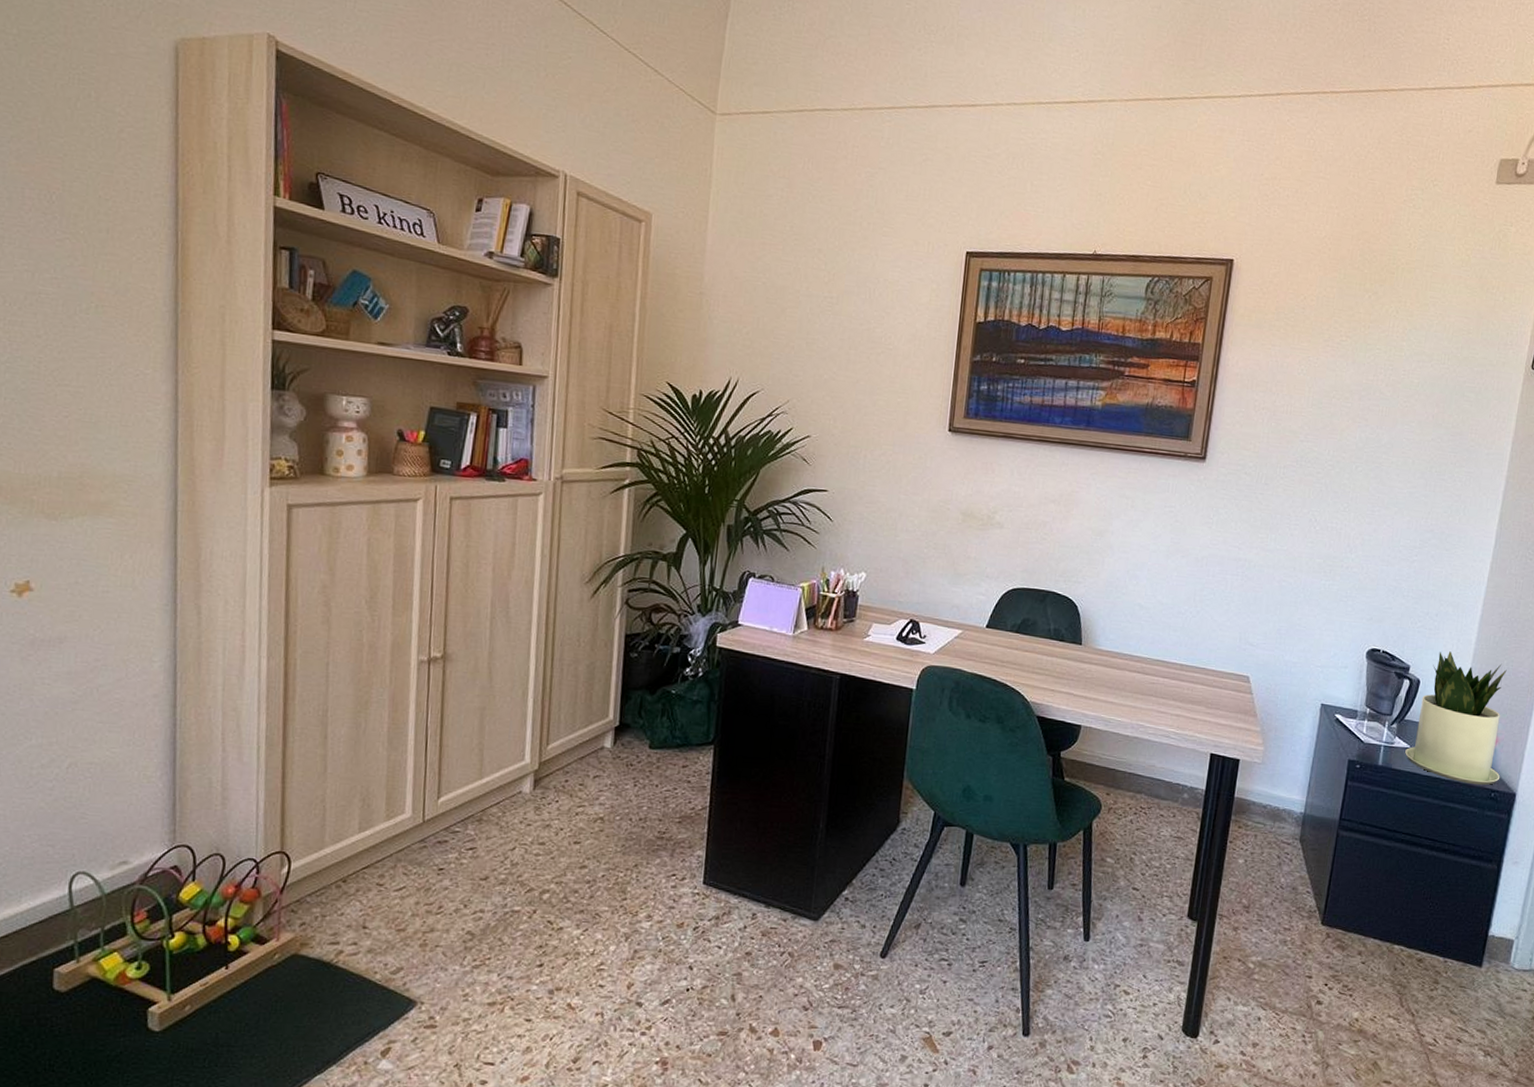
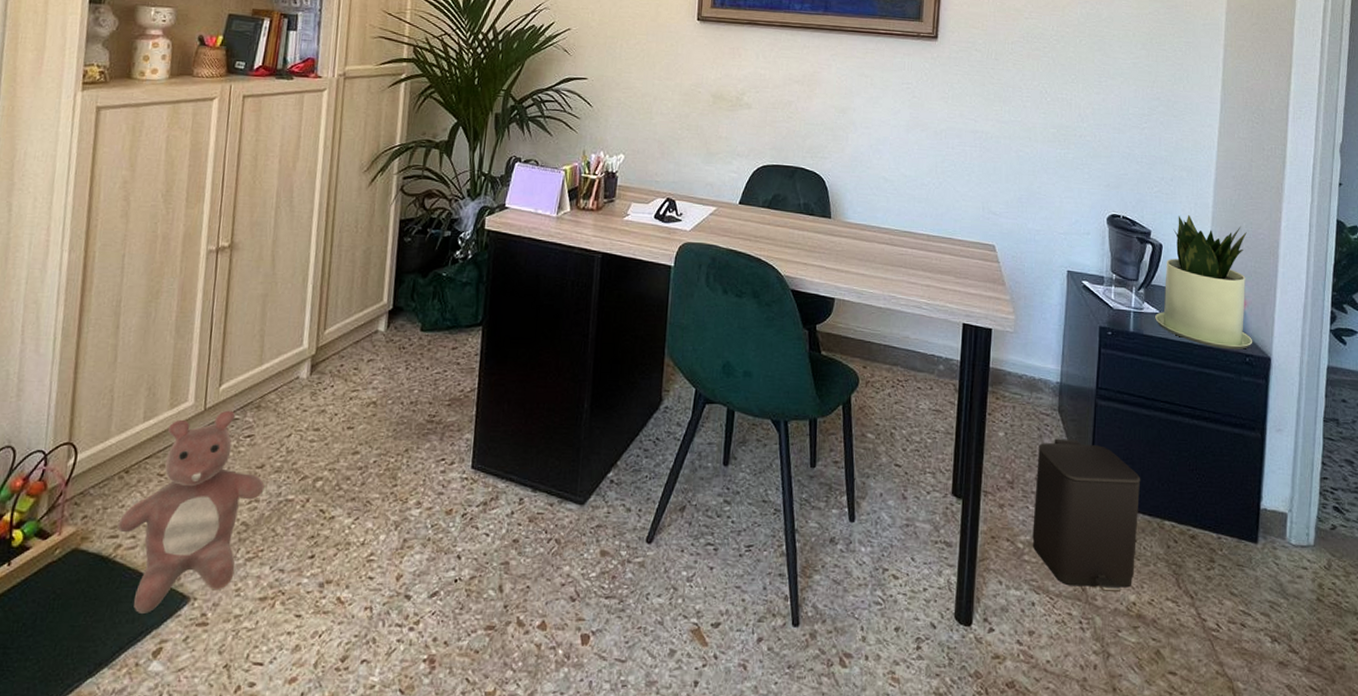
stuffed animal: none [338,822,489,1016] -> present [117,410,265,613]
pedal bin: none [1263,866,1375,1010] -> present [1032,438,1141,593]

